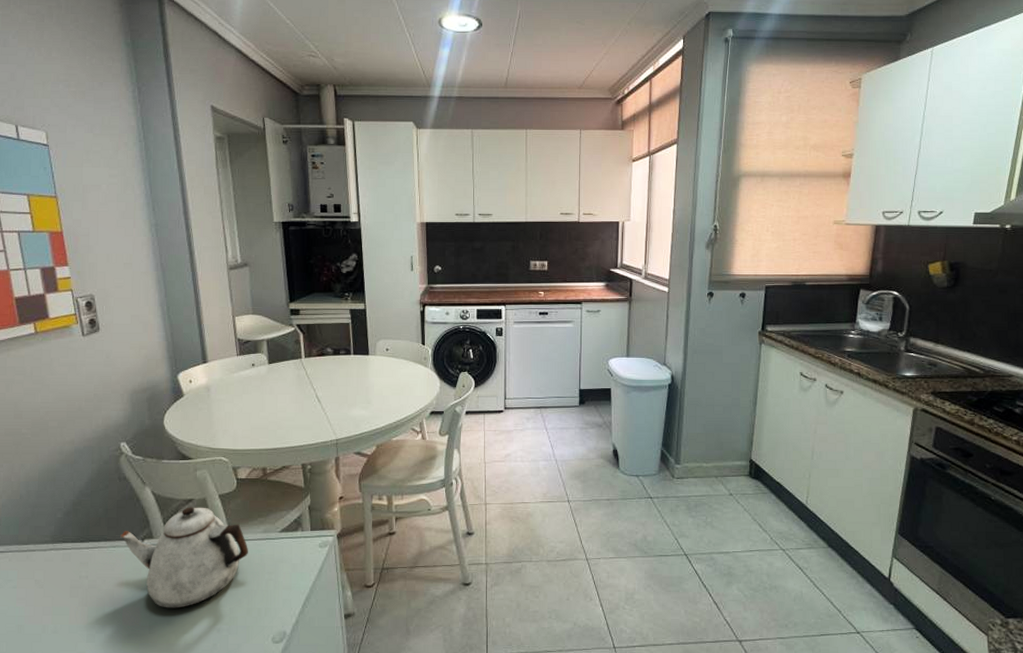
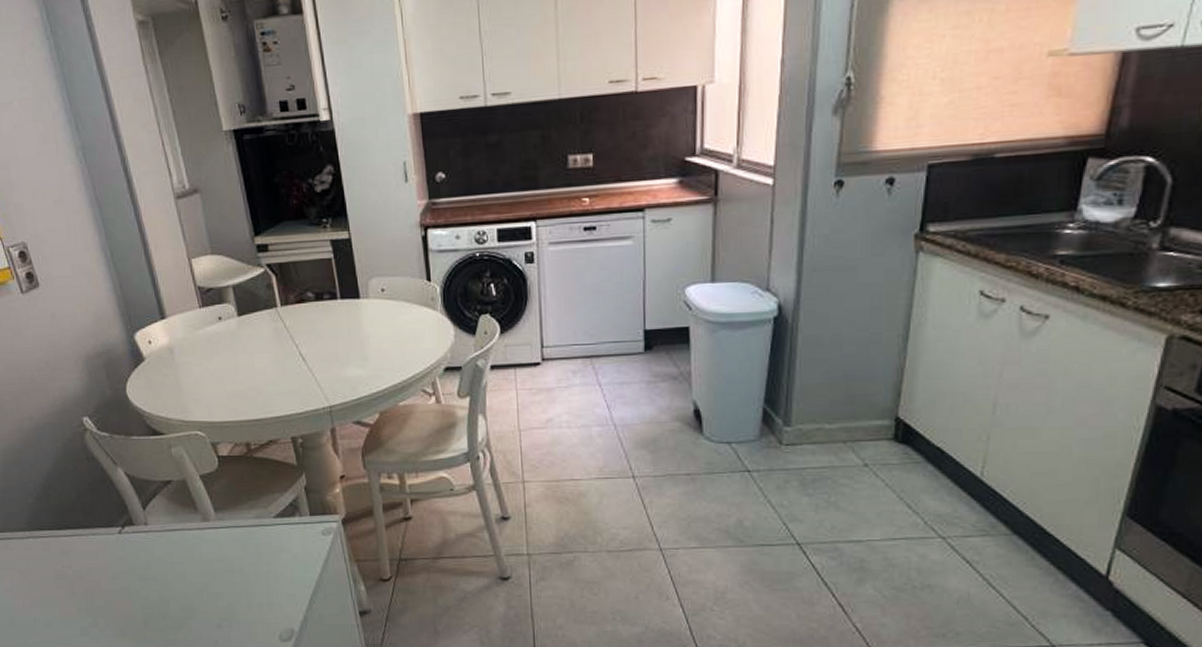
teapot: present [120,507,248,608] -> none [98,489,241,602]

